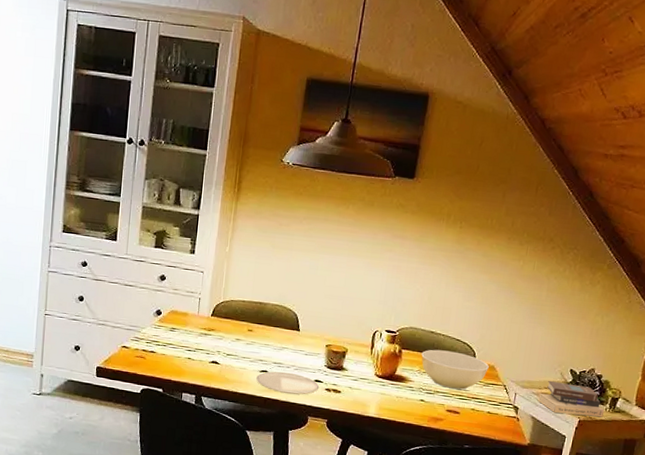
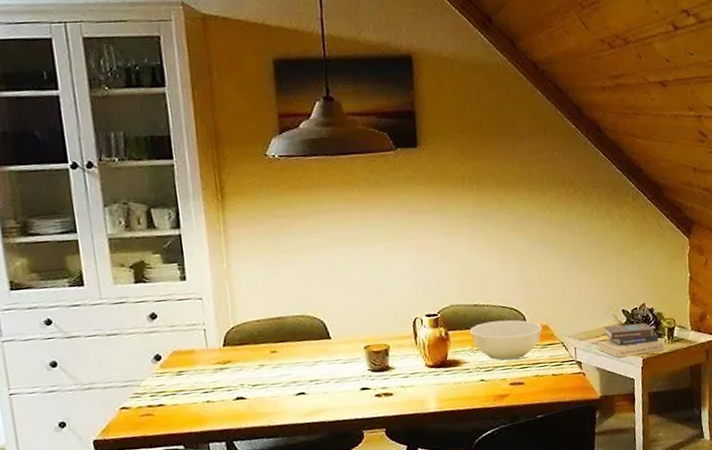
plate: present [256,371,320,395] -> none [293,387,368,413]

